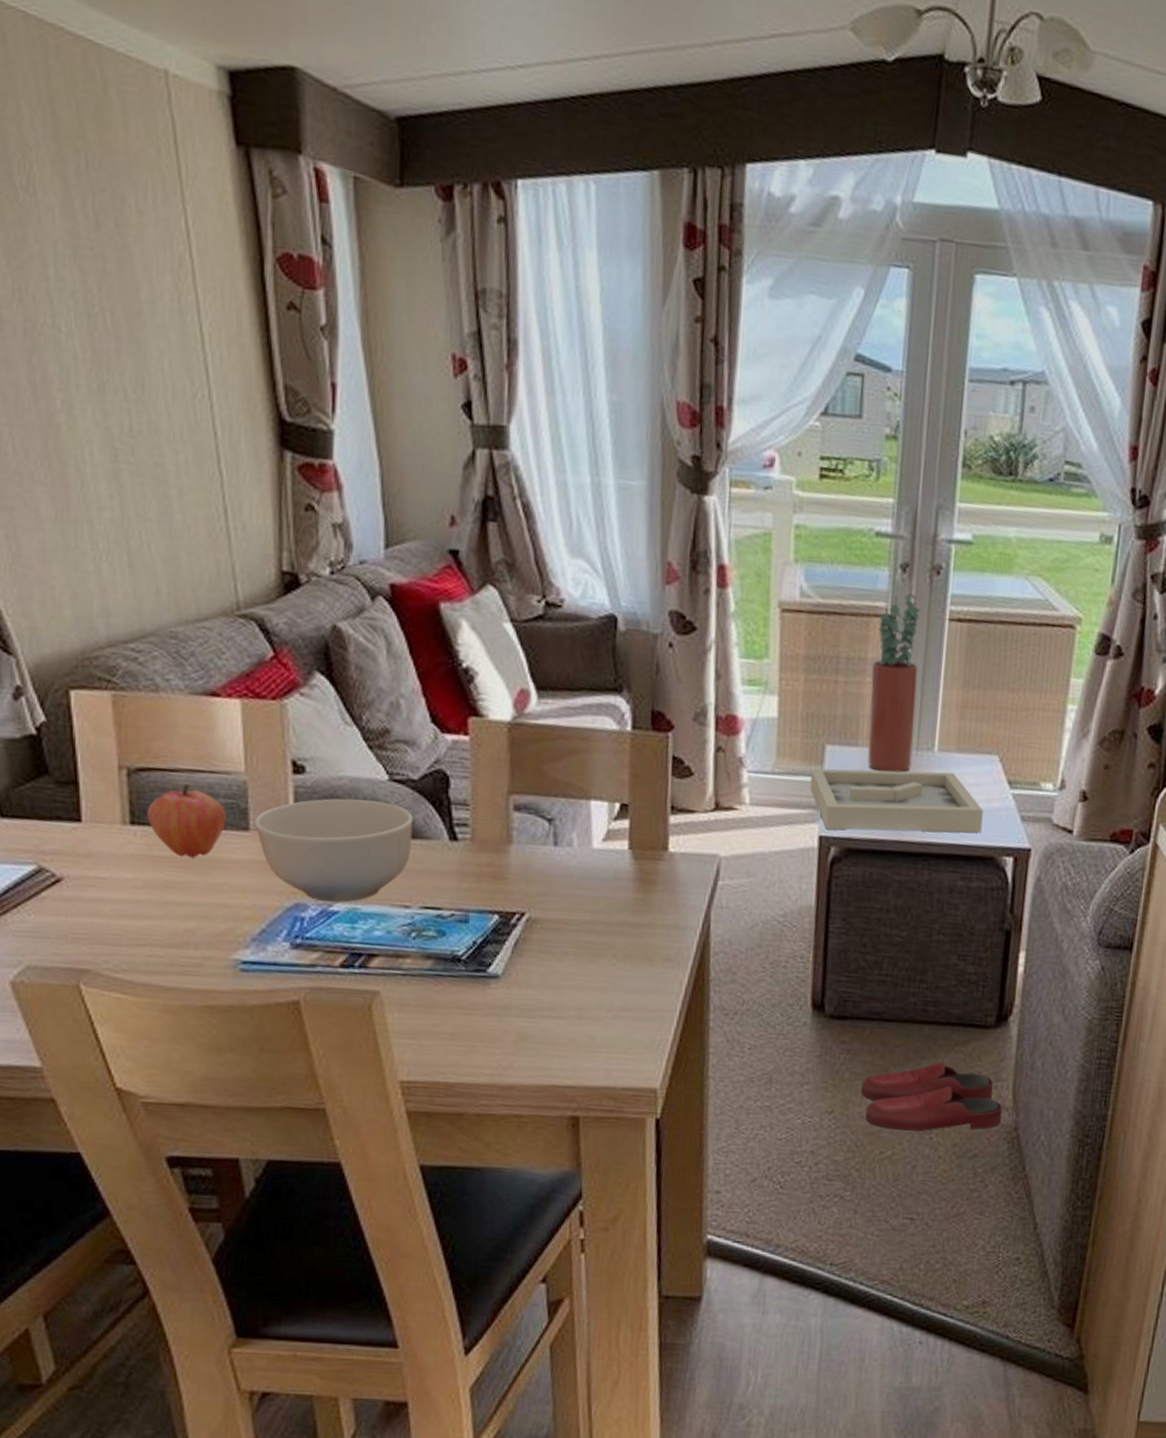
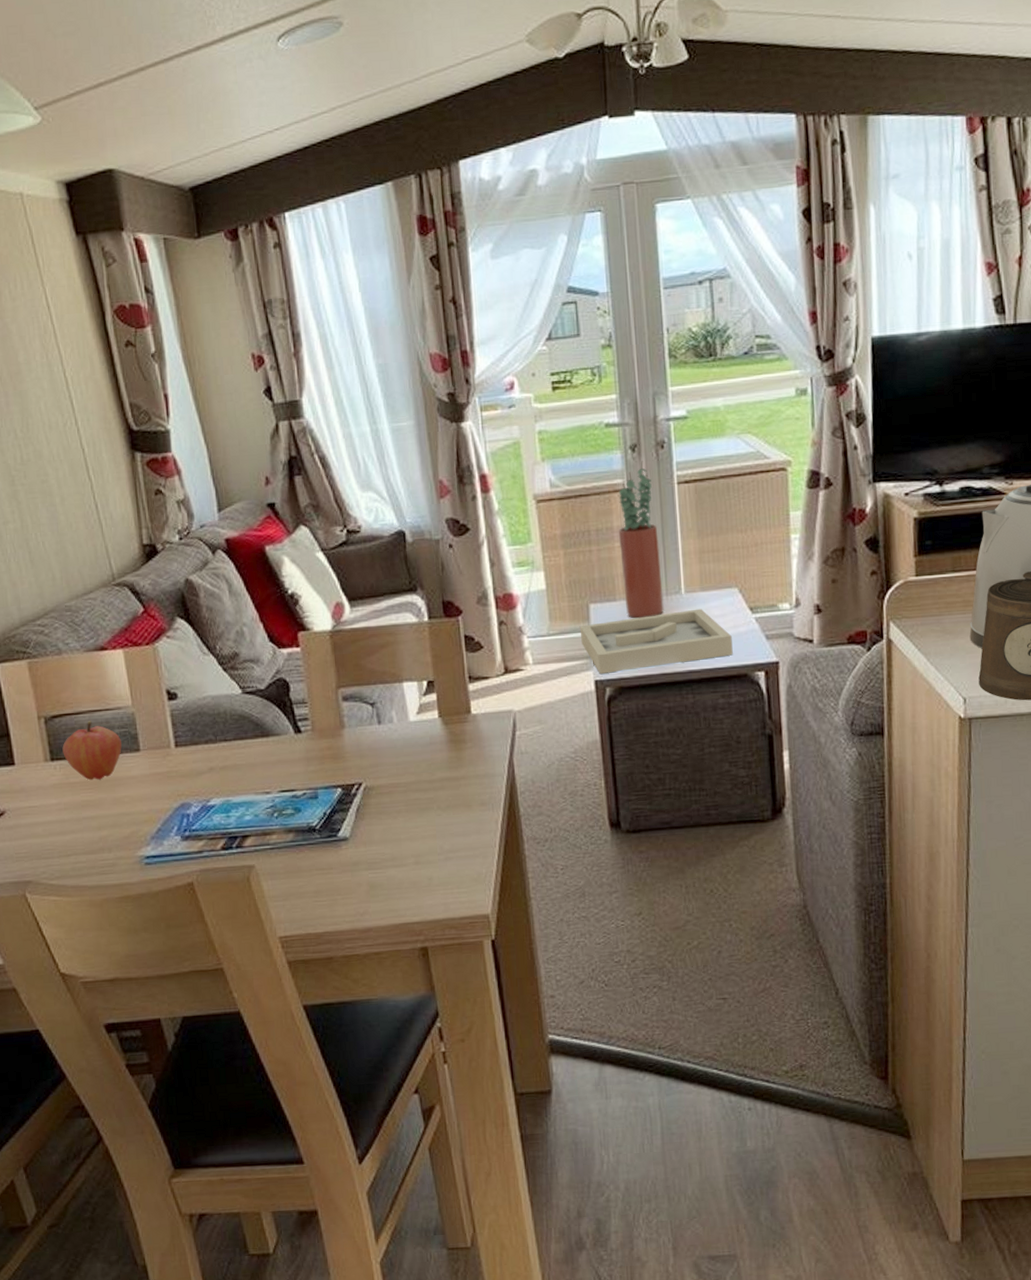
bowl: present [255,798,413,903] -> none [143,711,266,799]
slippers: present [861,1062,1003,1131] -> none [662,857,791,922]

